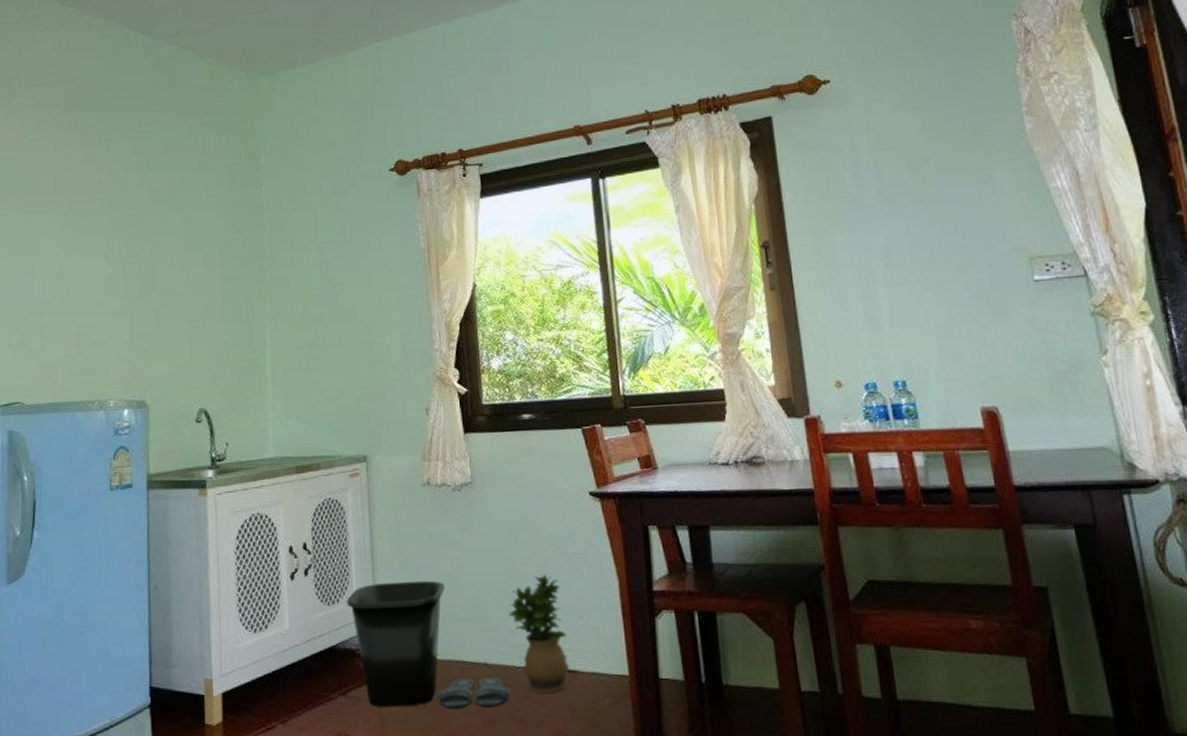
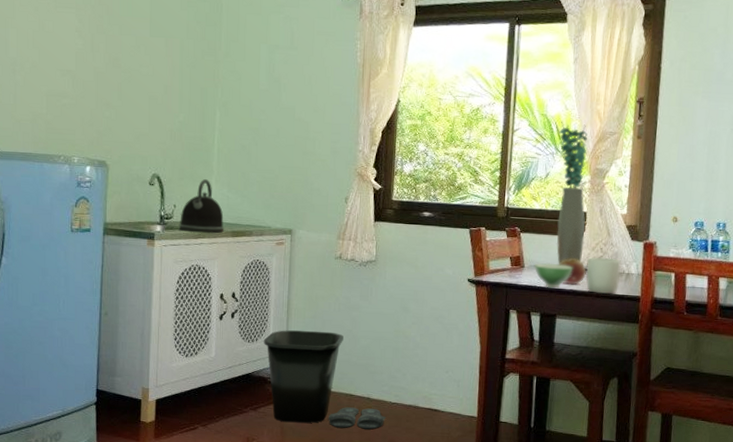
kettle: none [233,407,287,475] -> present [178,179,225,235]
potted plant: present [509,574,570,693] -> none [392,337,435,424]
bowl: none [669,458,720,491] -> present [534,263,573,288]
vase: none [672,282,729,460] -> present [556,122,588,264]
fruit: none [700,450,738,485] -> present [559,258,587,285]
mug: none [736,444,783,491] -> present [586,257,621,294]

